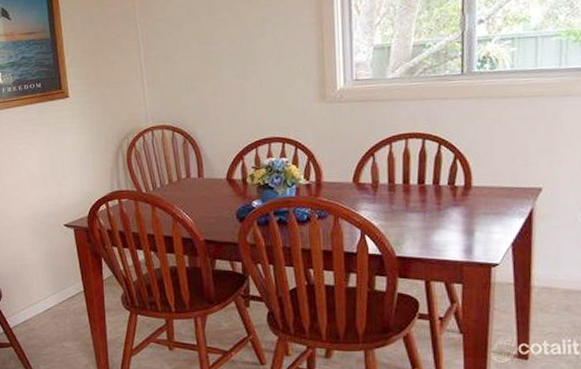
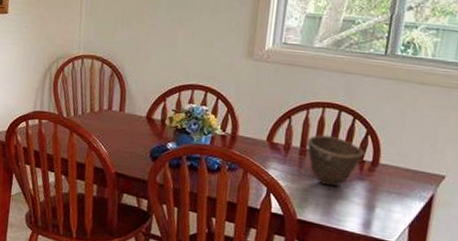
bowl: none [394,166,455,218] -> present [306,134,364,187]

